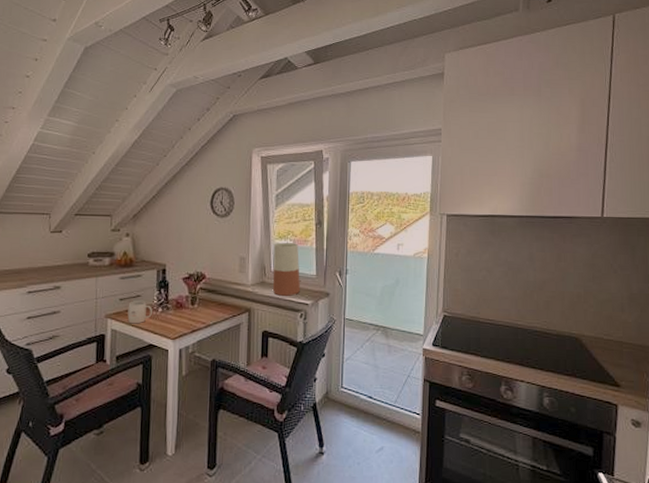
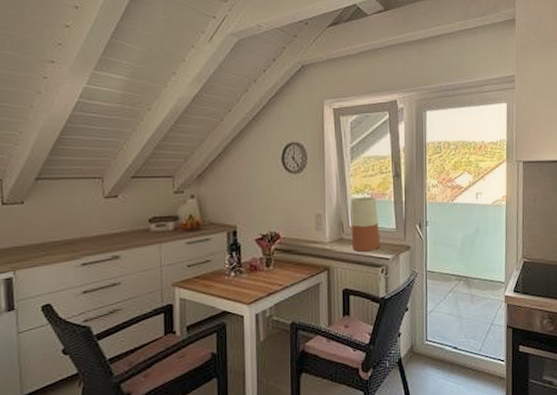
mug: present [127,300,152,324] -> none [197,266,224,291]

